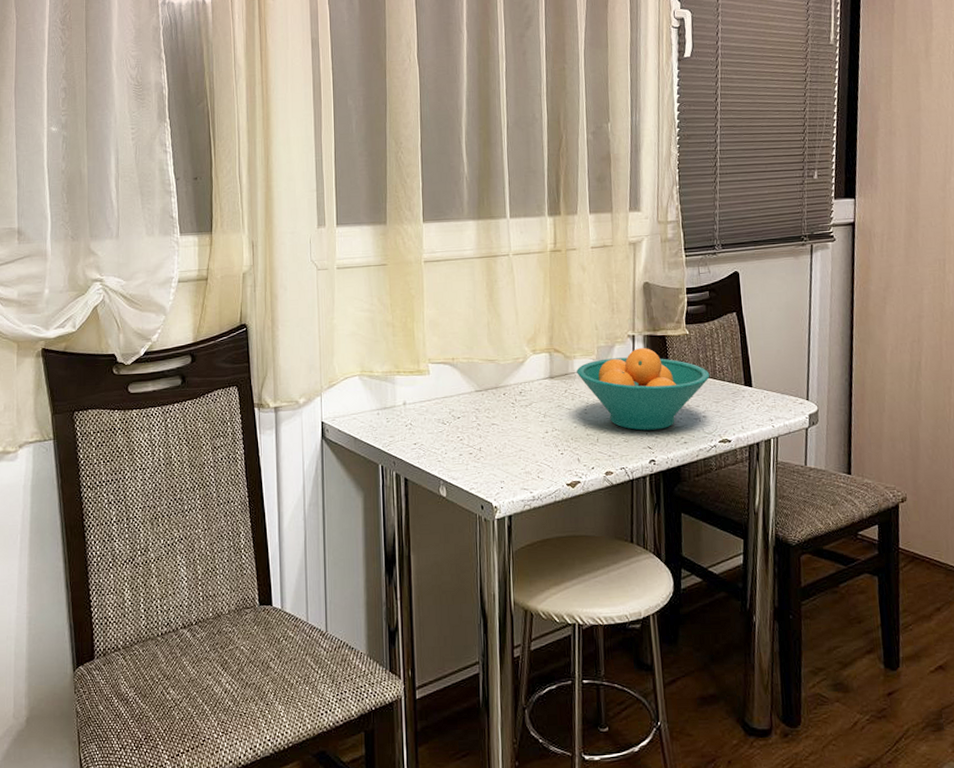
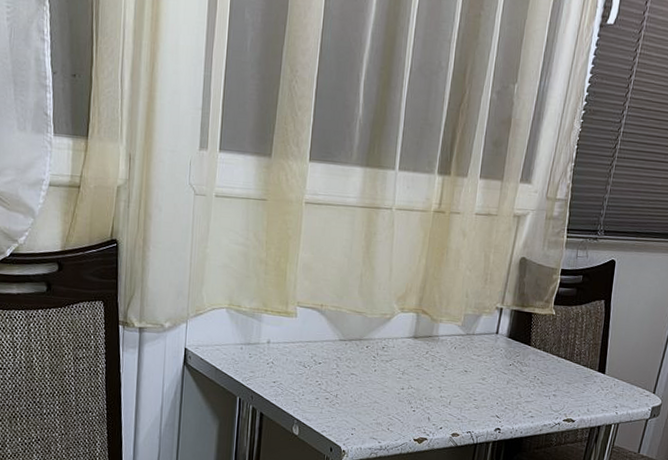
fruit bowl: present [577,347,710,431] -> none [440,321,568,402]

